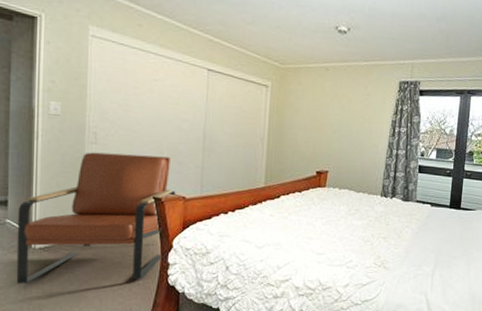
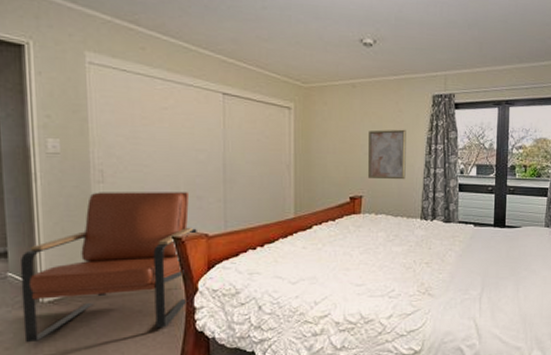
wall art: none [334,111,373,159] -> present [367,129,406,180]

